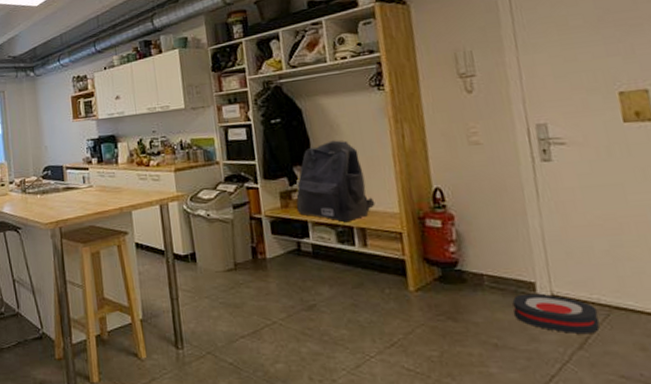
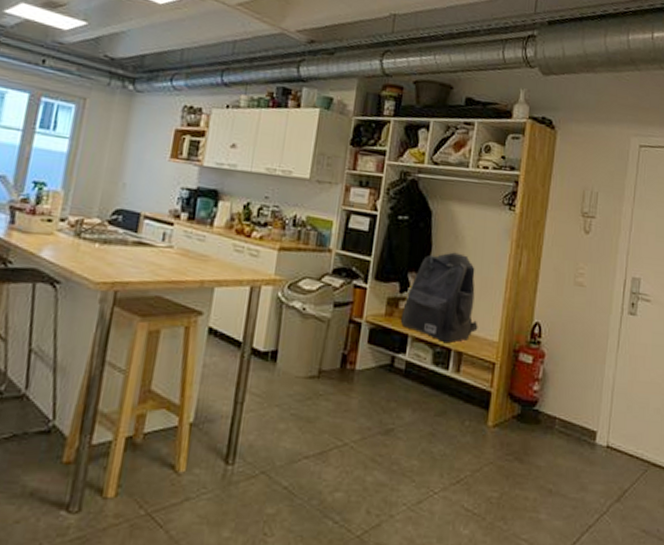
robot vacuum: present [512,293,600,334] -> none [572,441,639,487]

